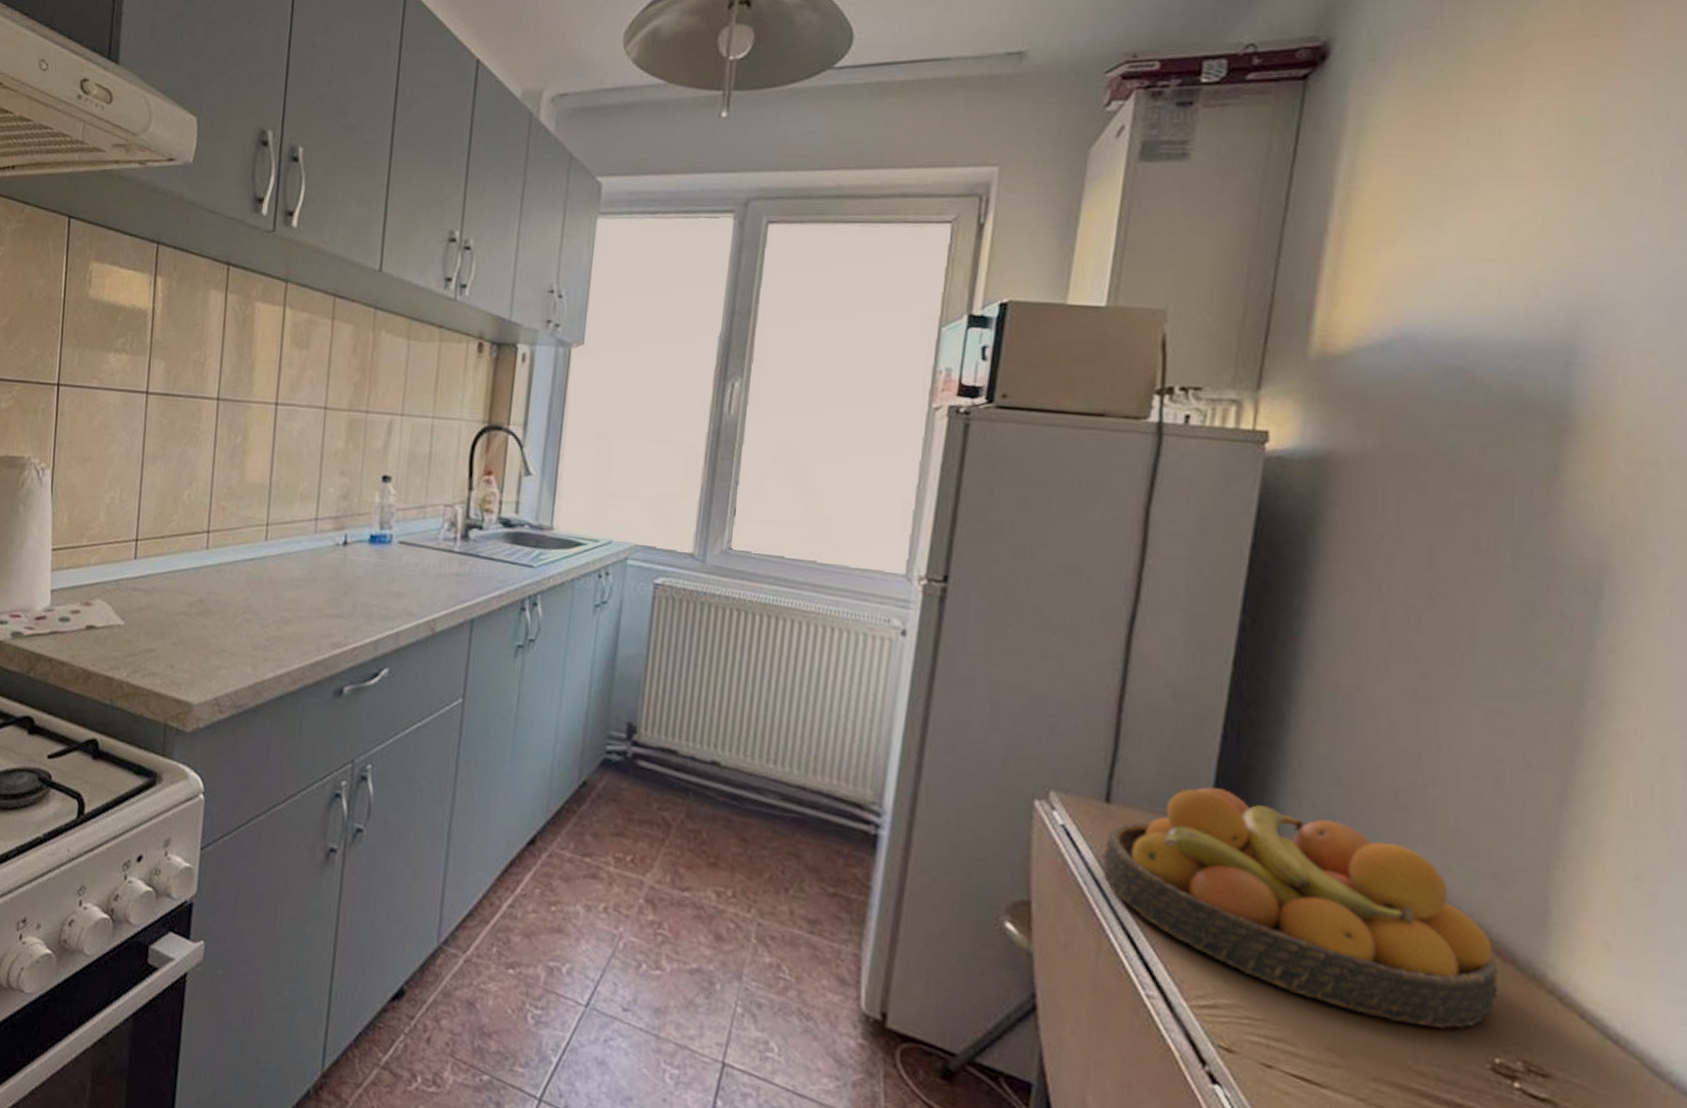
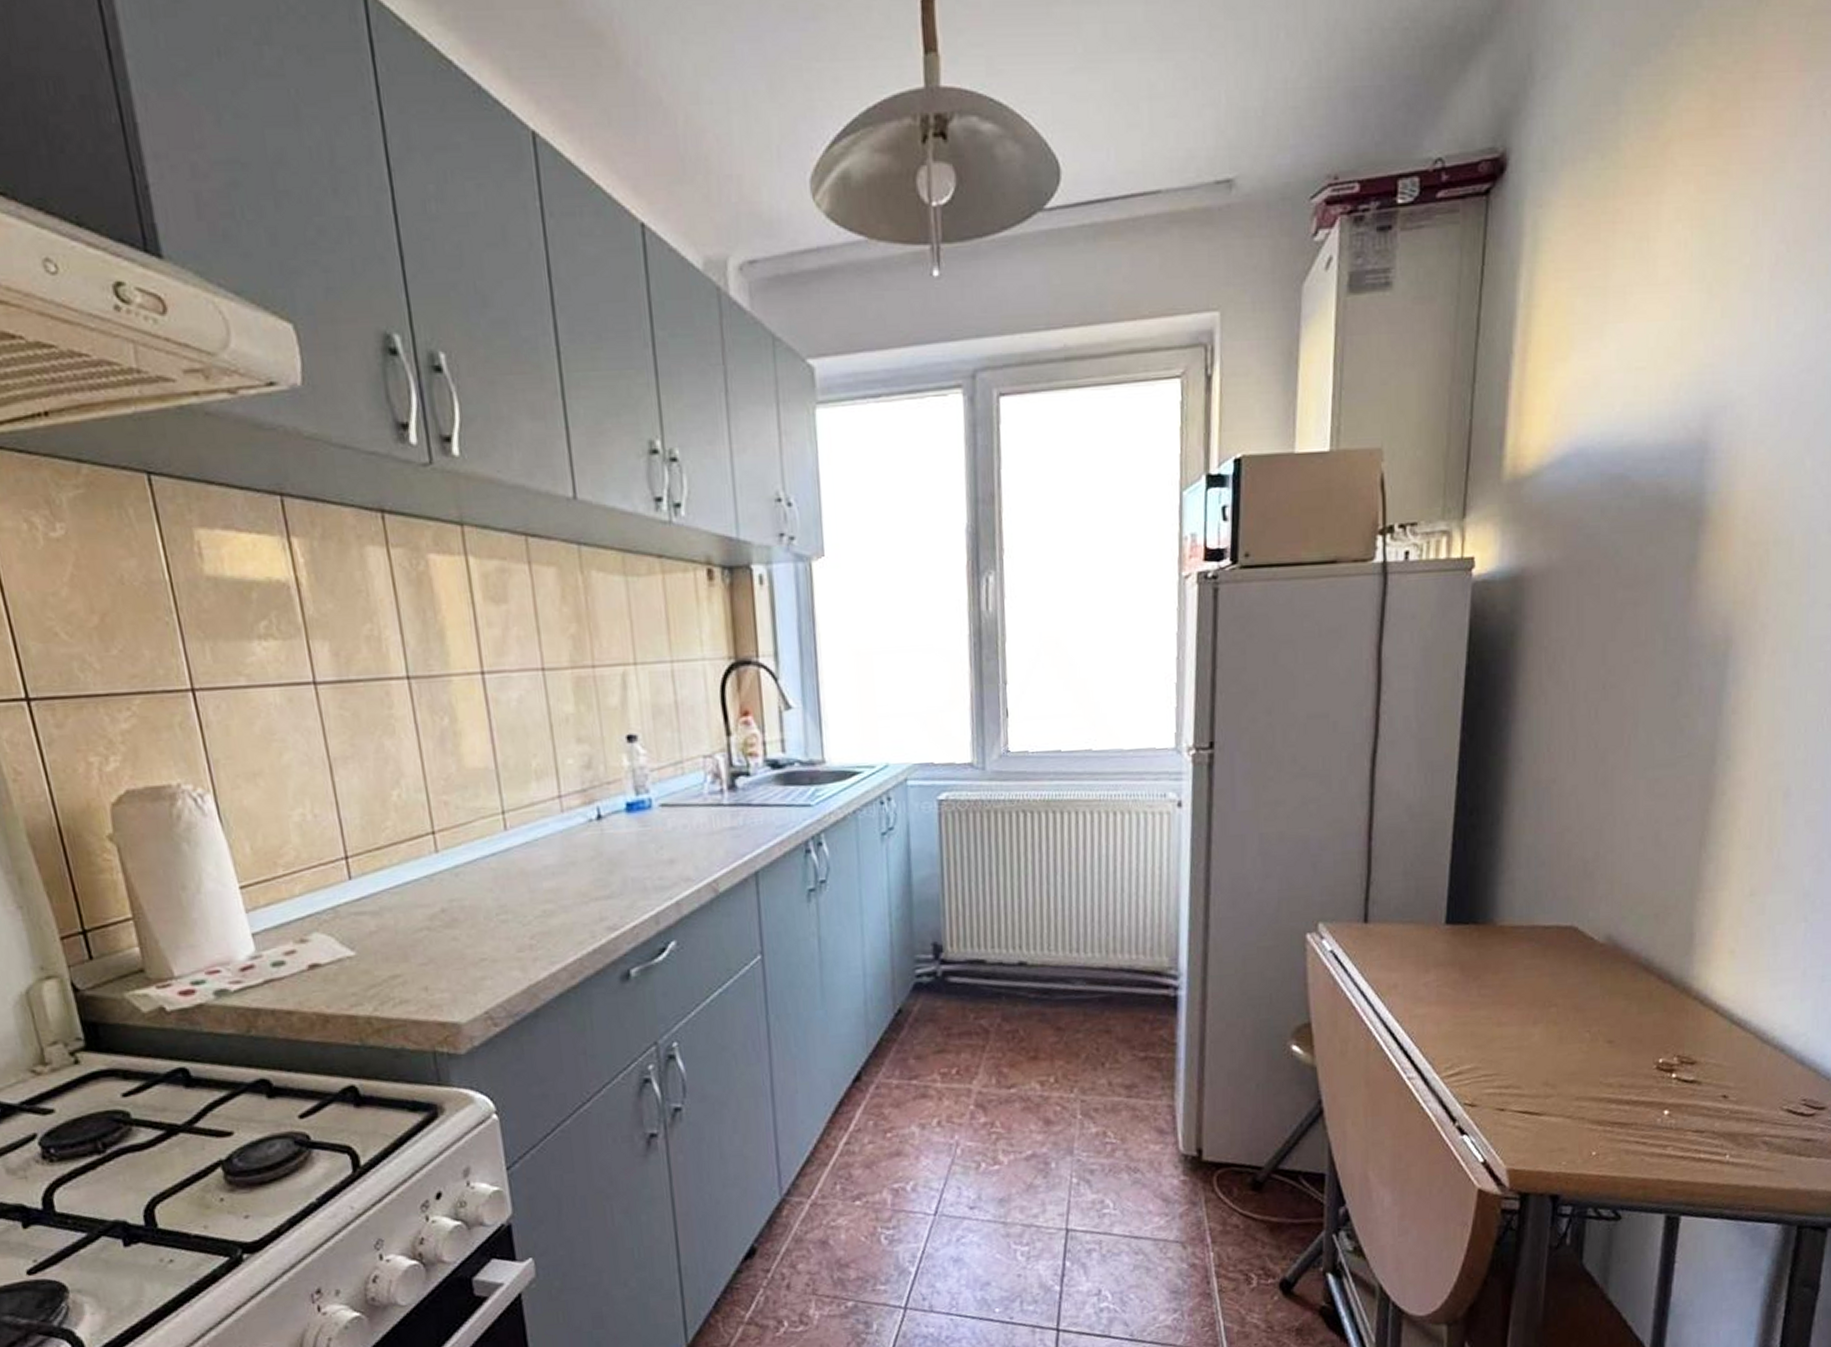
fruit bowl: present [1103,786,1498,1029] -> none [1366,889,1660,1050]

